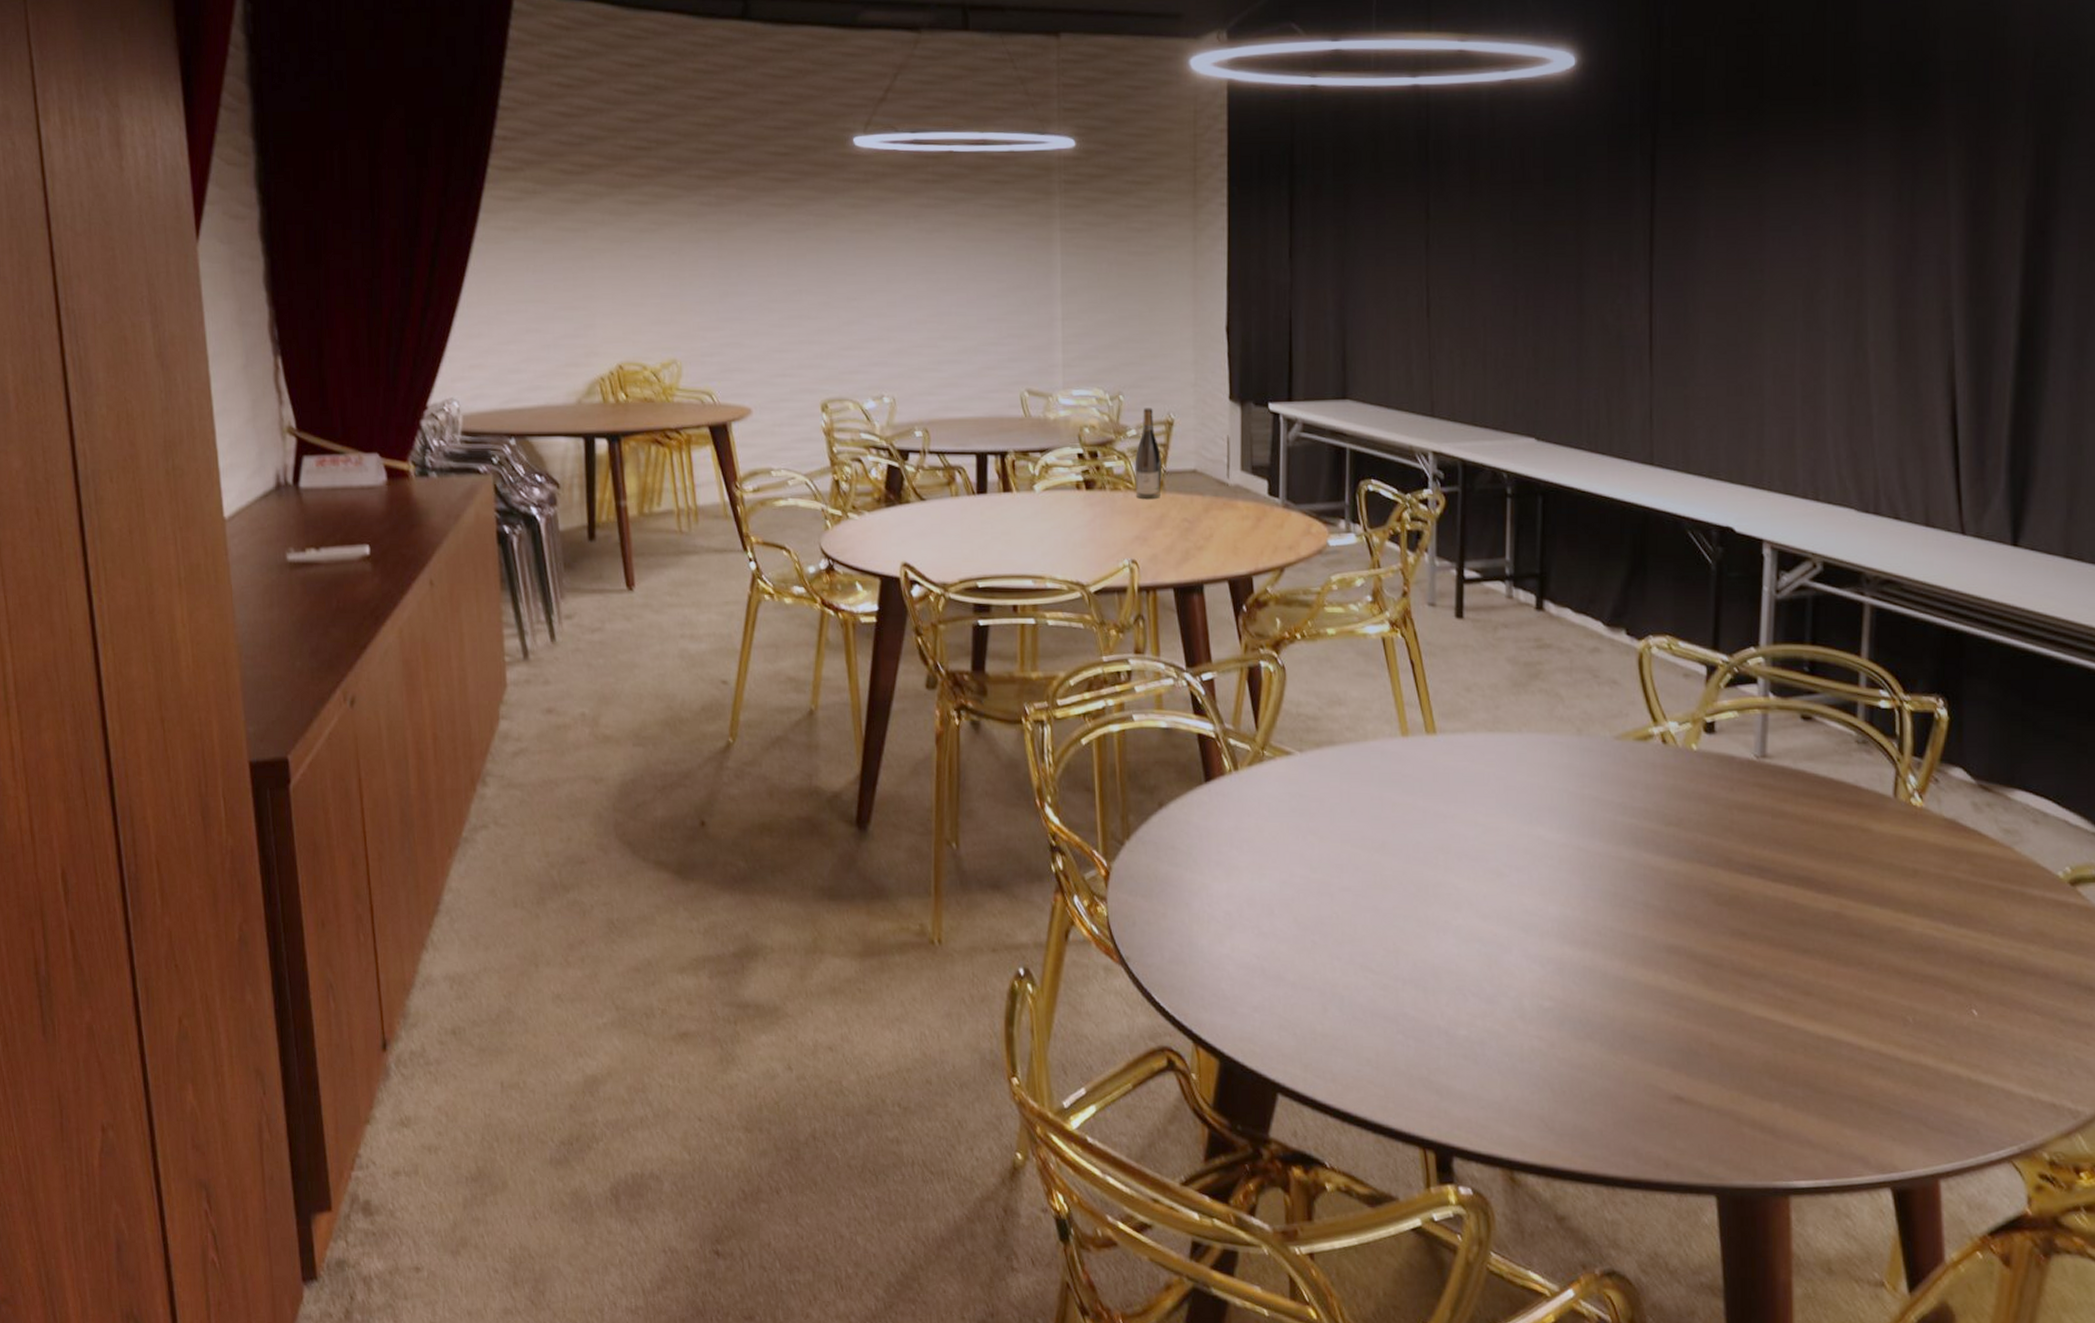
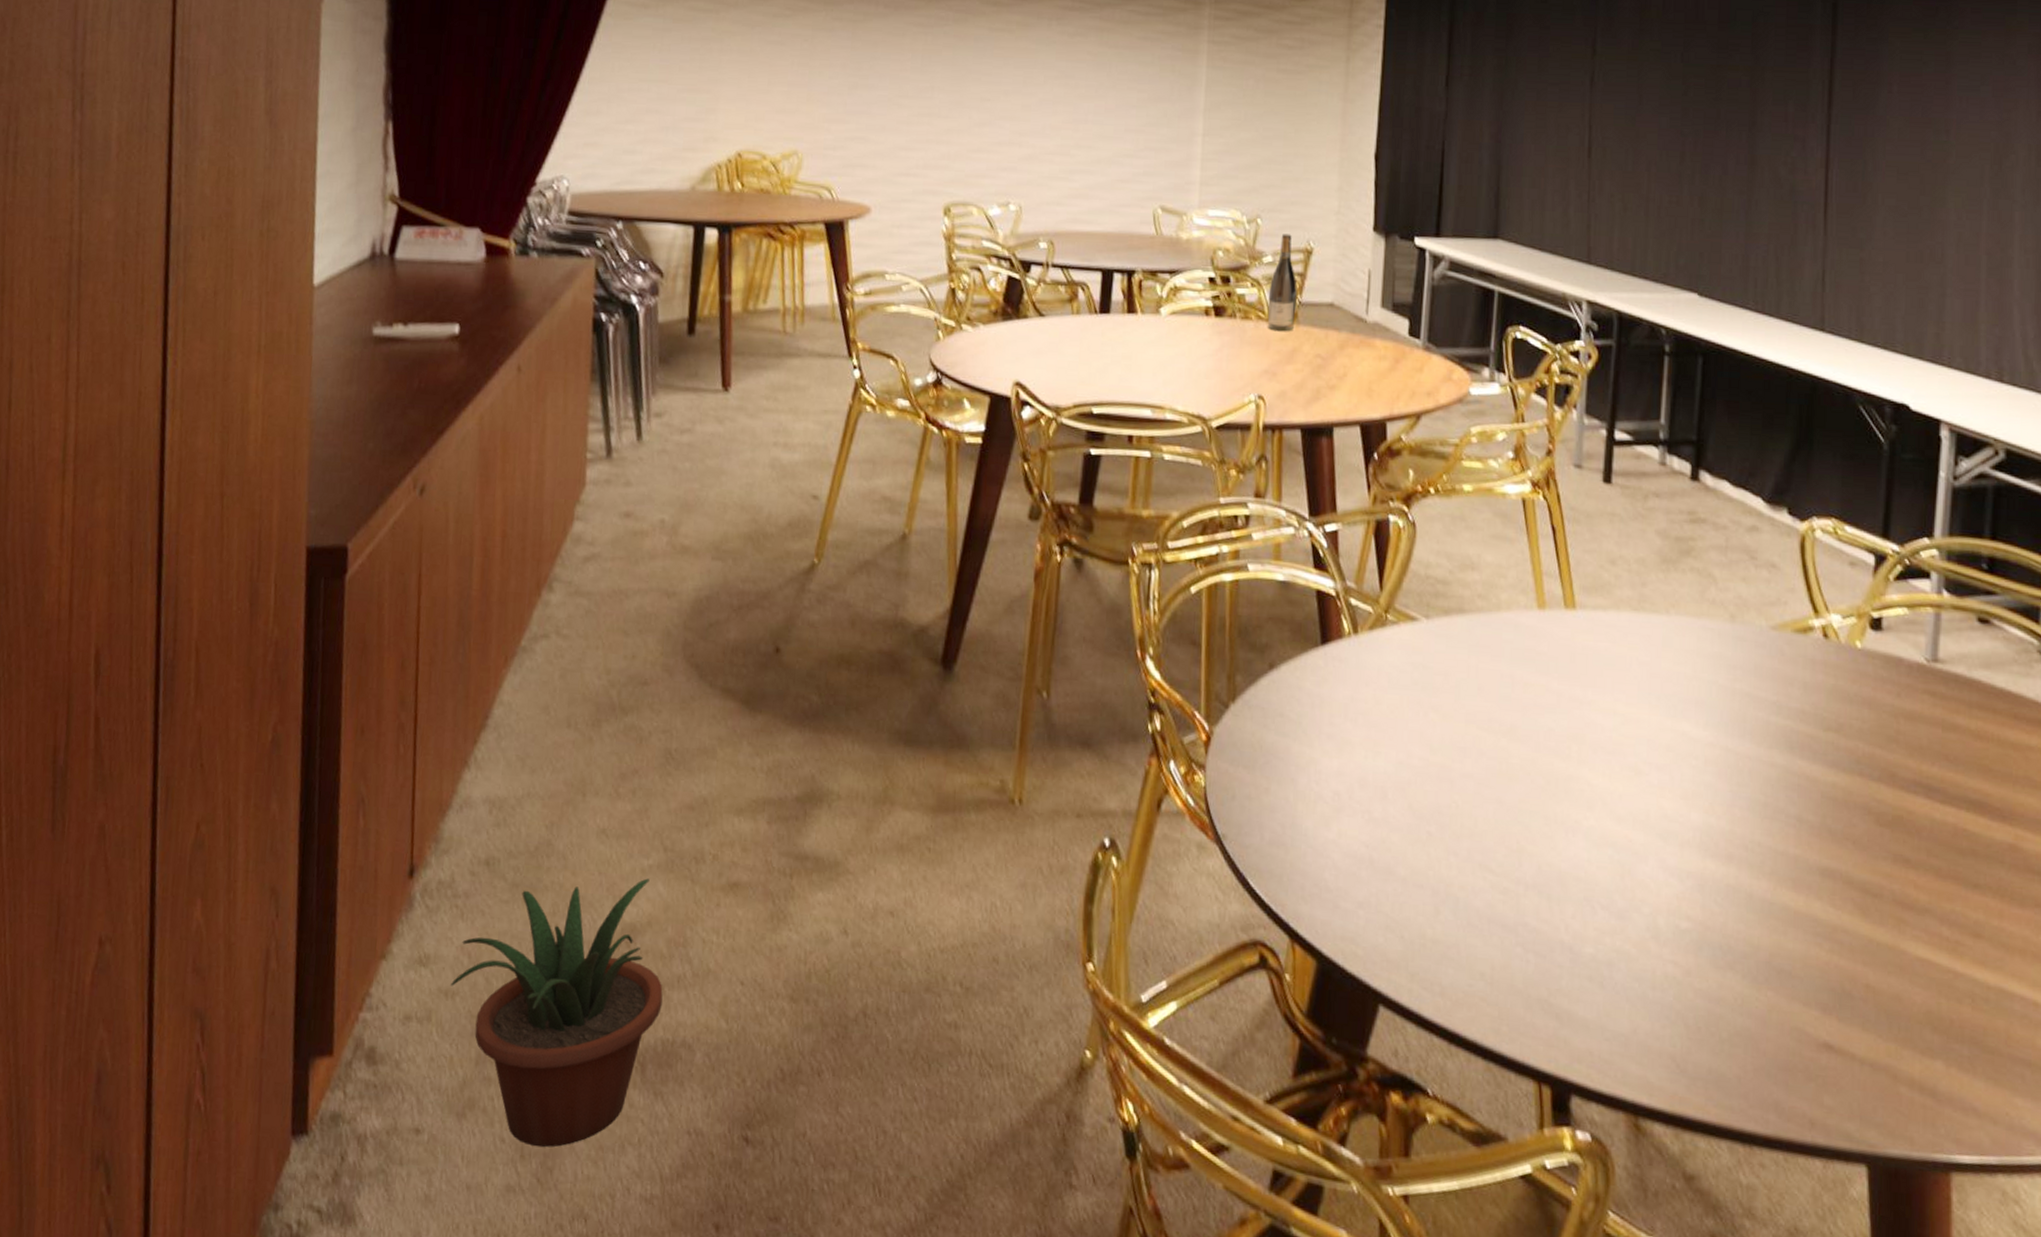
potted plant: none [433,1035,628,1273] -> present [451,878,663,1147]

